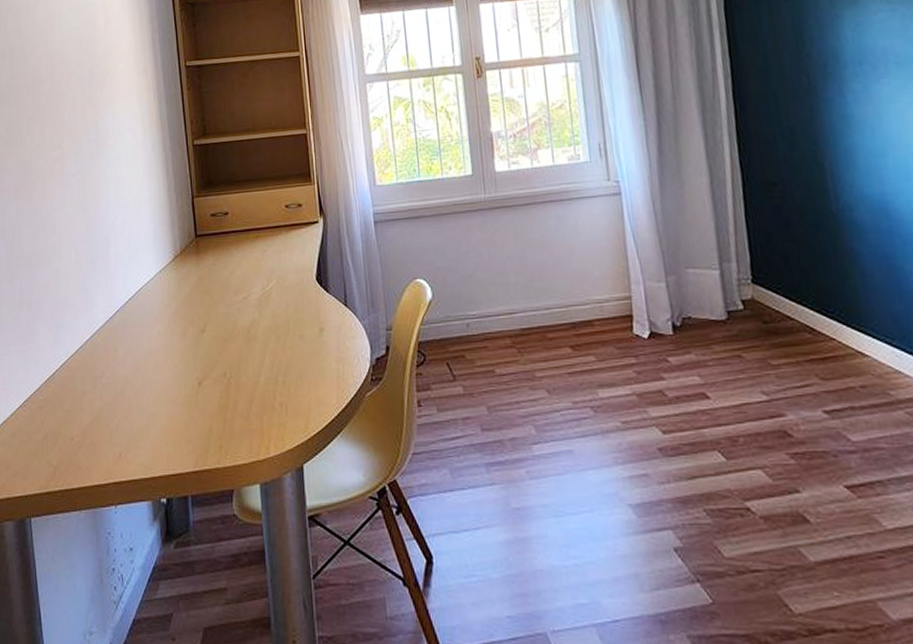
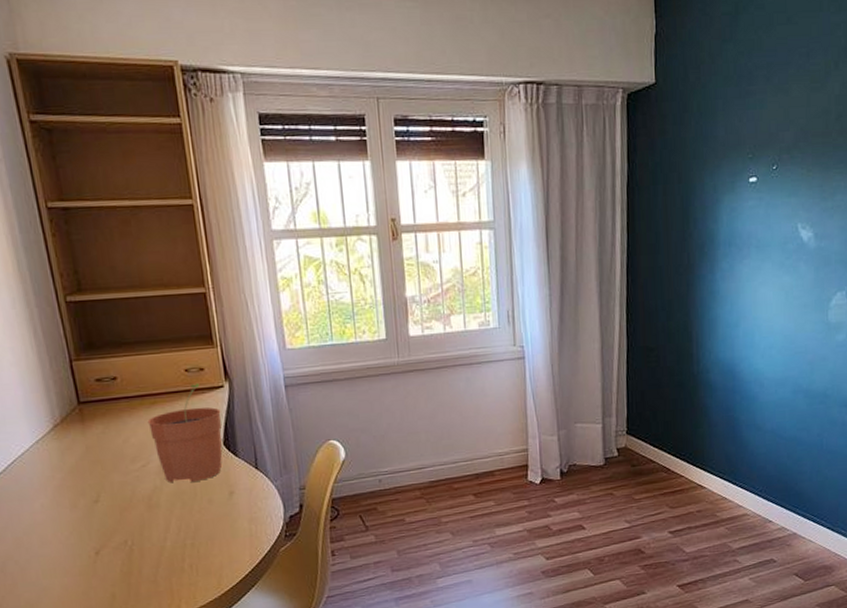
plant pot: none [251,219,315,318] -> present [147,384,223,483]

